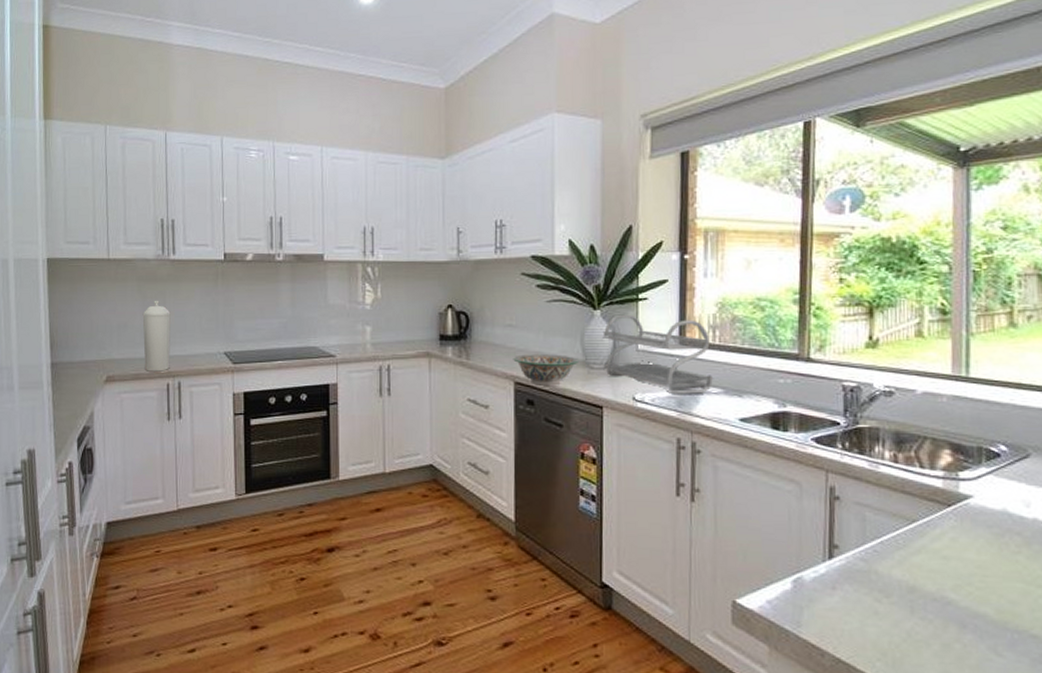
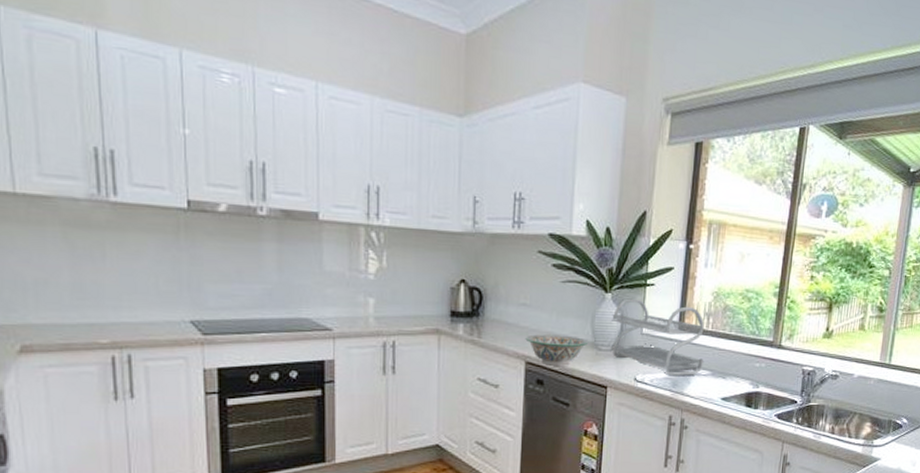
canister: present [142,301,171,372] -> none [71,253,115,342]

